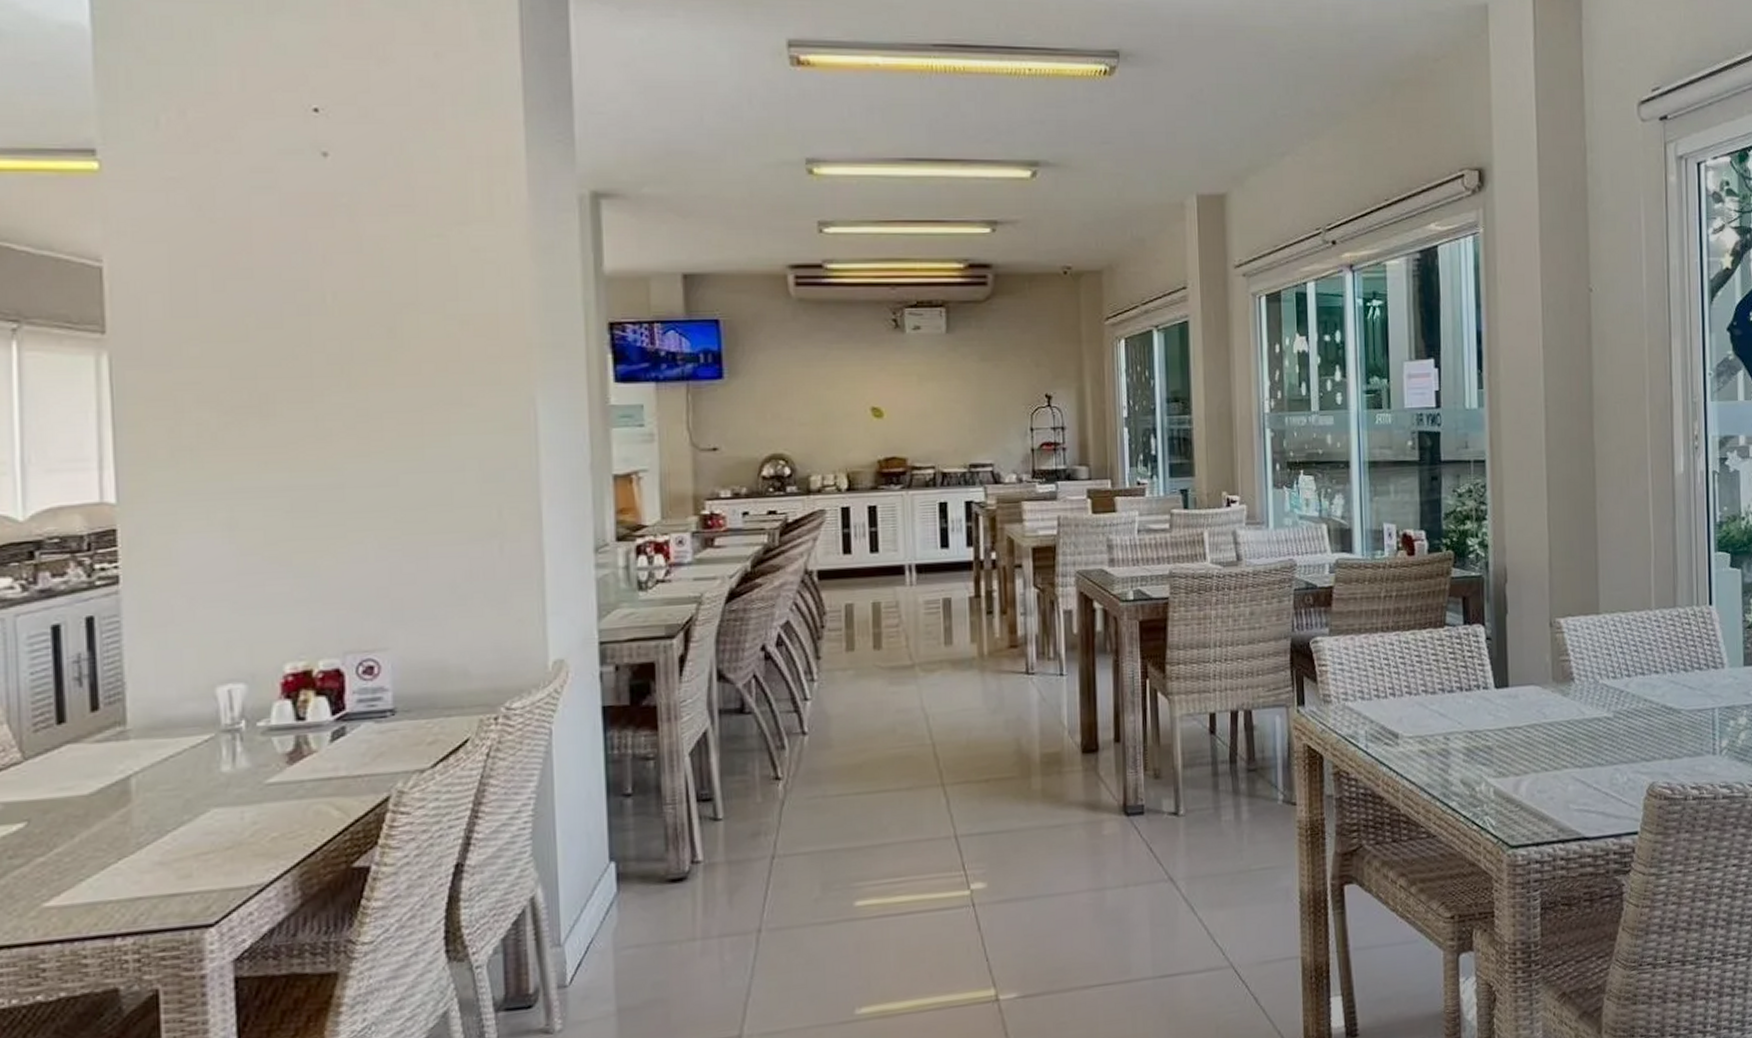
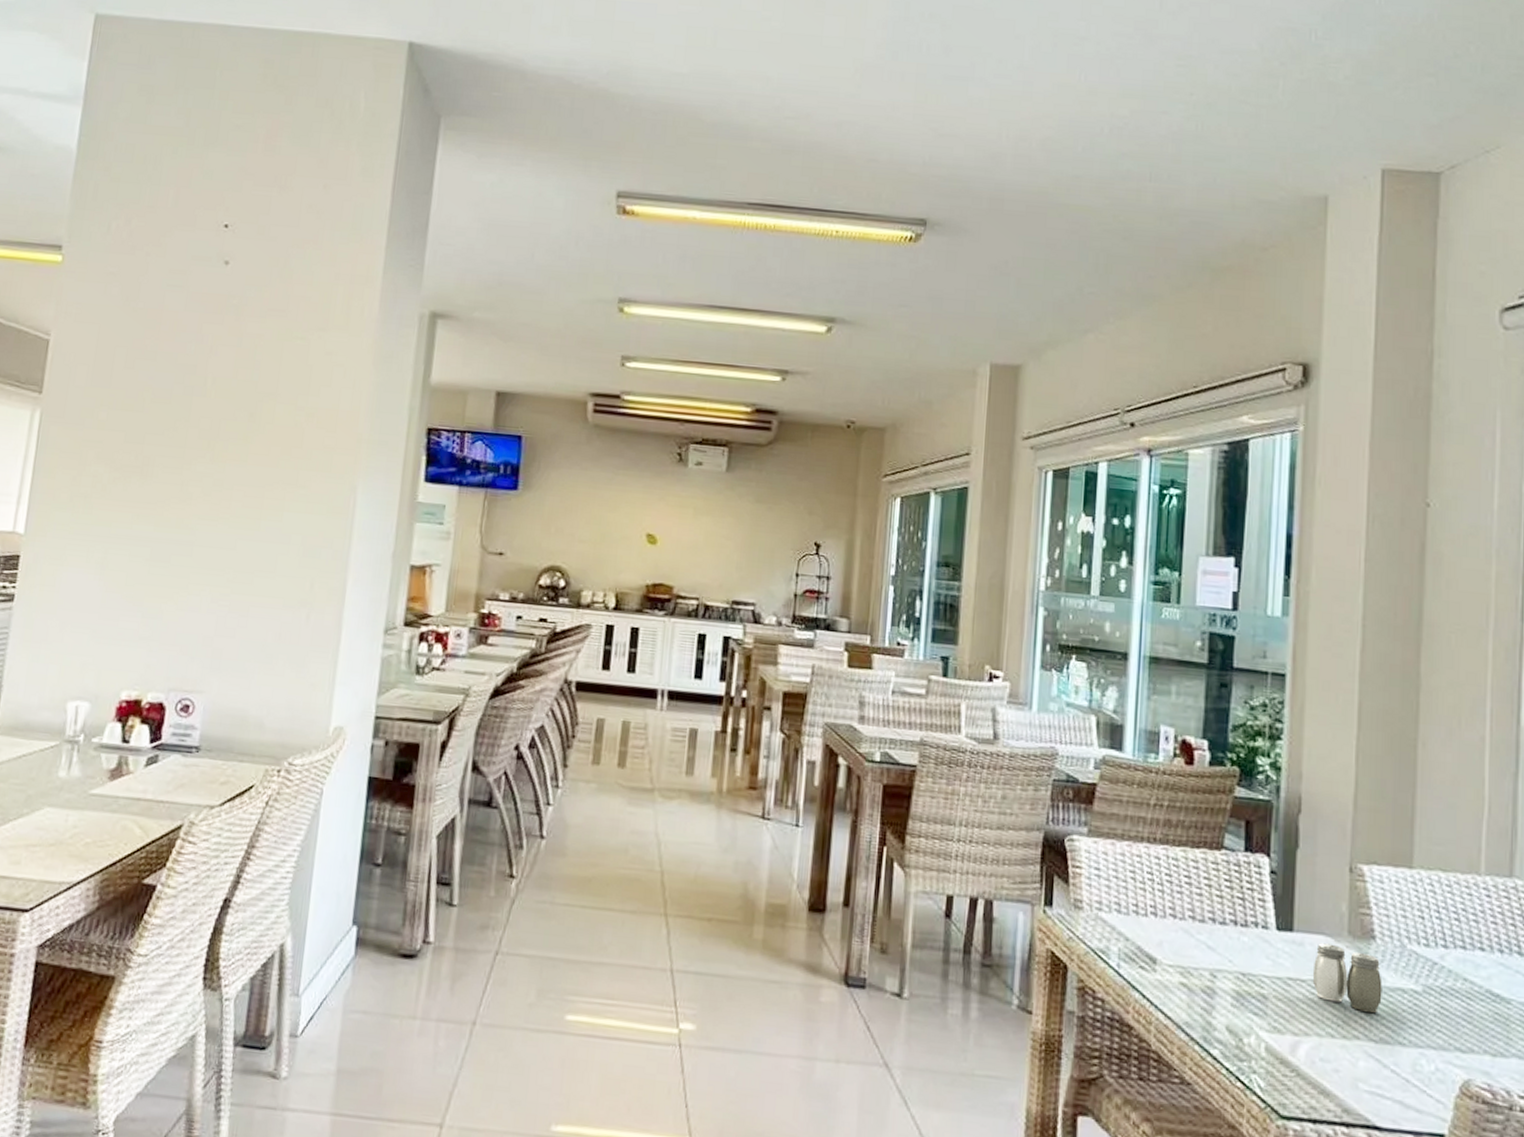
salt and pepper shaker: none [1526,691,1583,744] -> present [1312,943,1382,1013]

